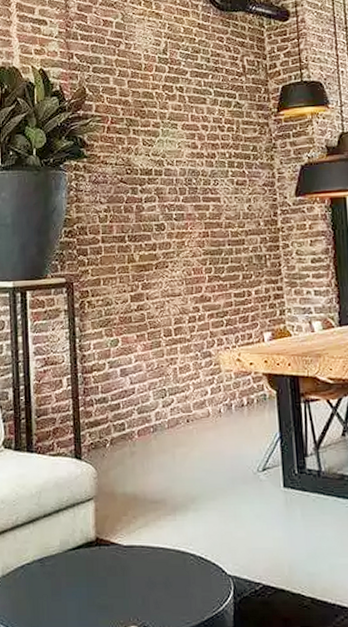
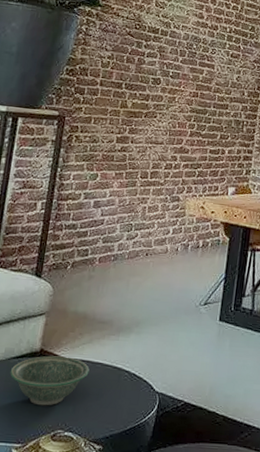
bowl: none [69,544,151,600] -> present [9,355,90,406]

